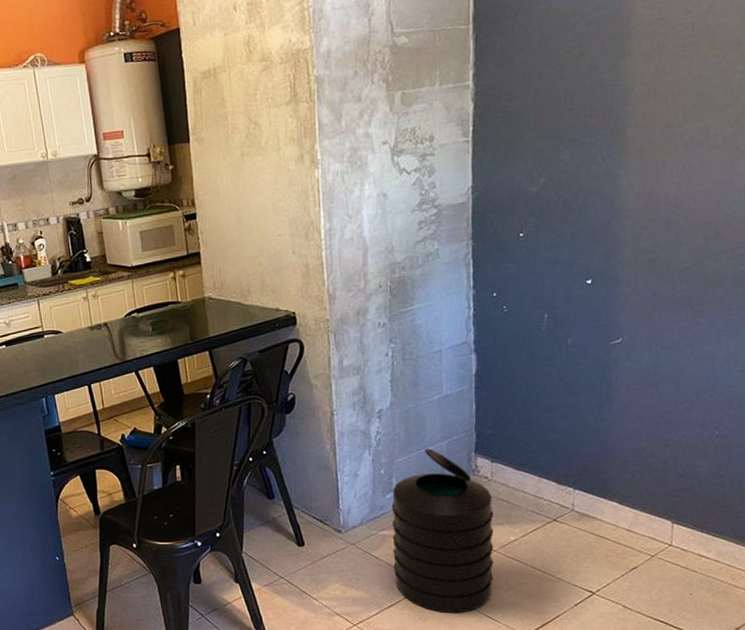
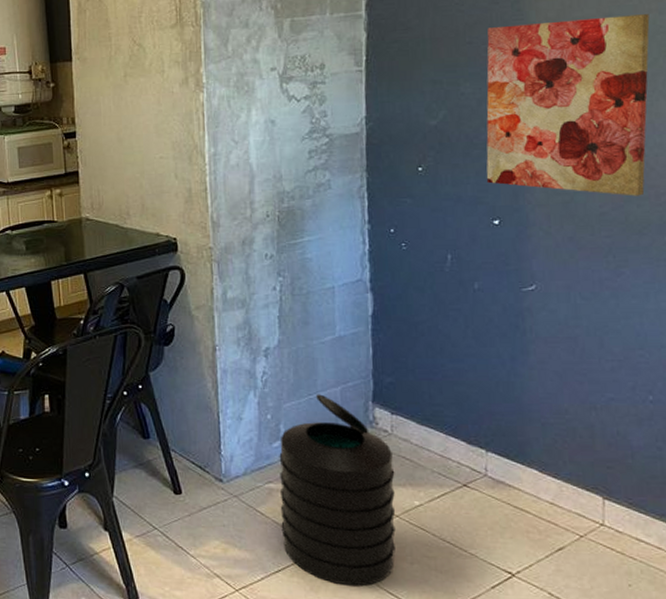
wall art: none [581,75,736,252] -> present [486,14,650,196]

